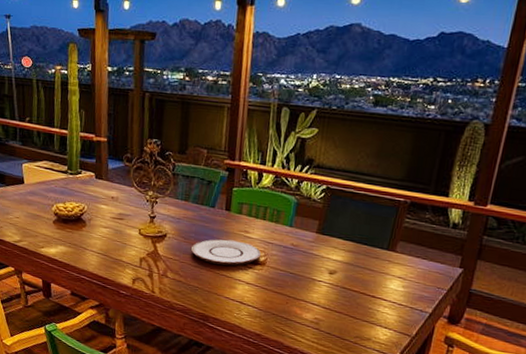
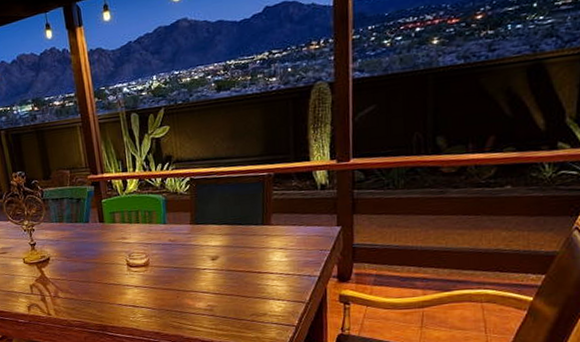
plate: present [191,239,261,266] -> none [76,248,142,275]

